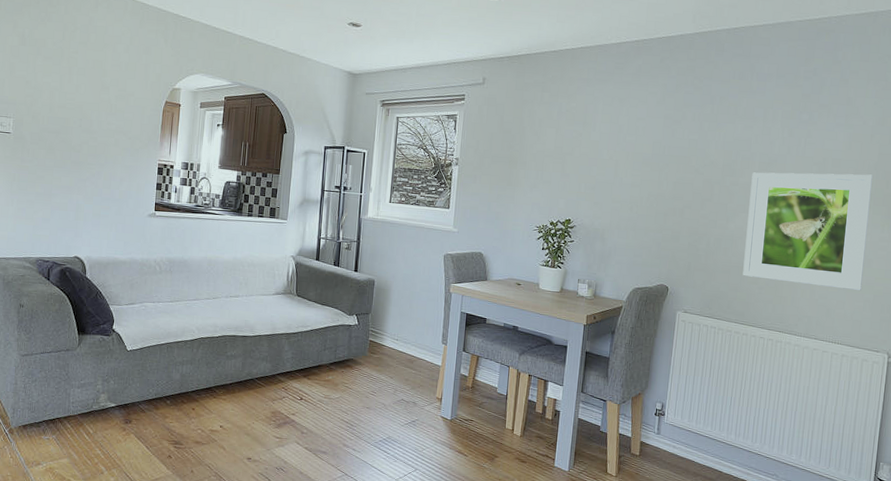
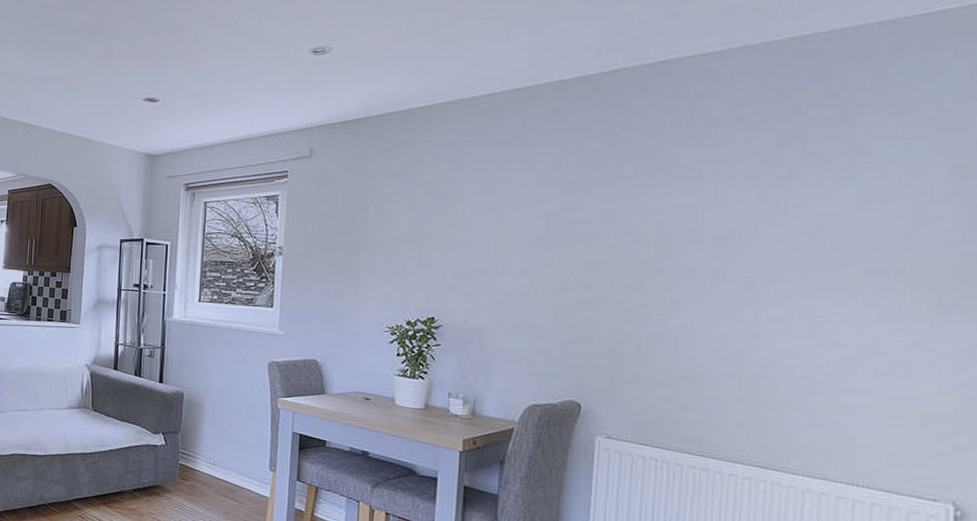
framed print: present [742,172,873,291] -> none [696,246,906,413]

